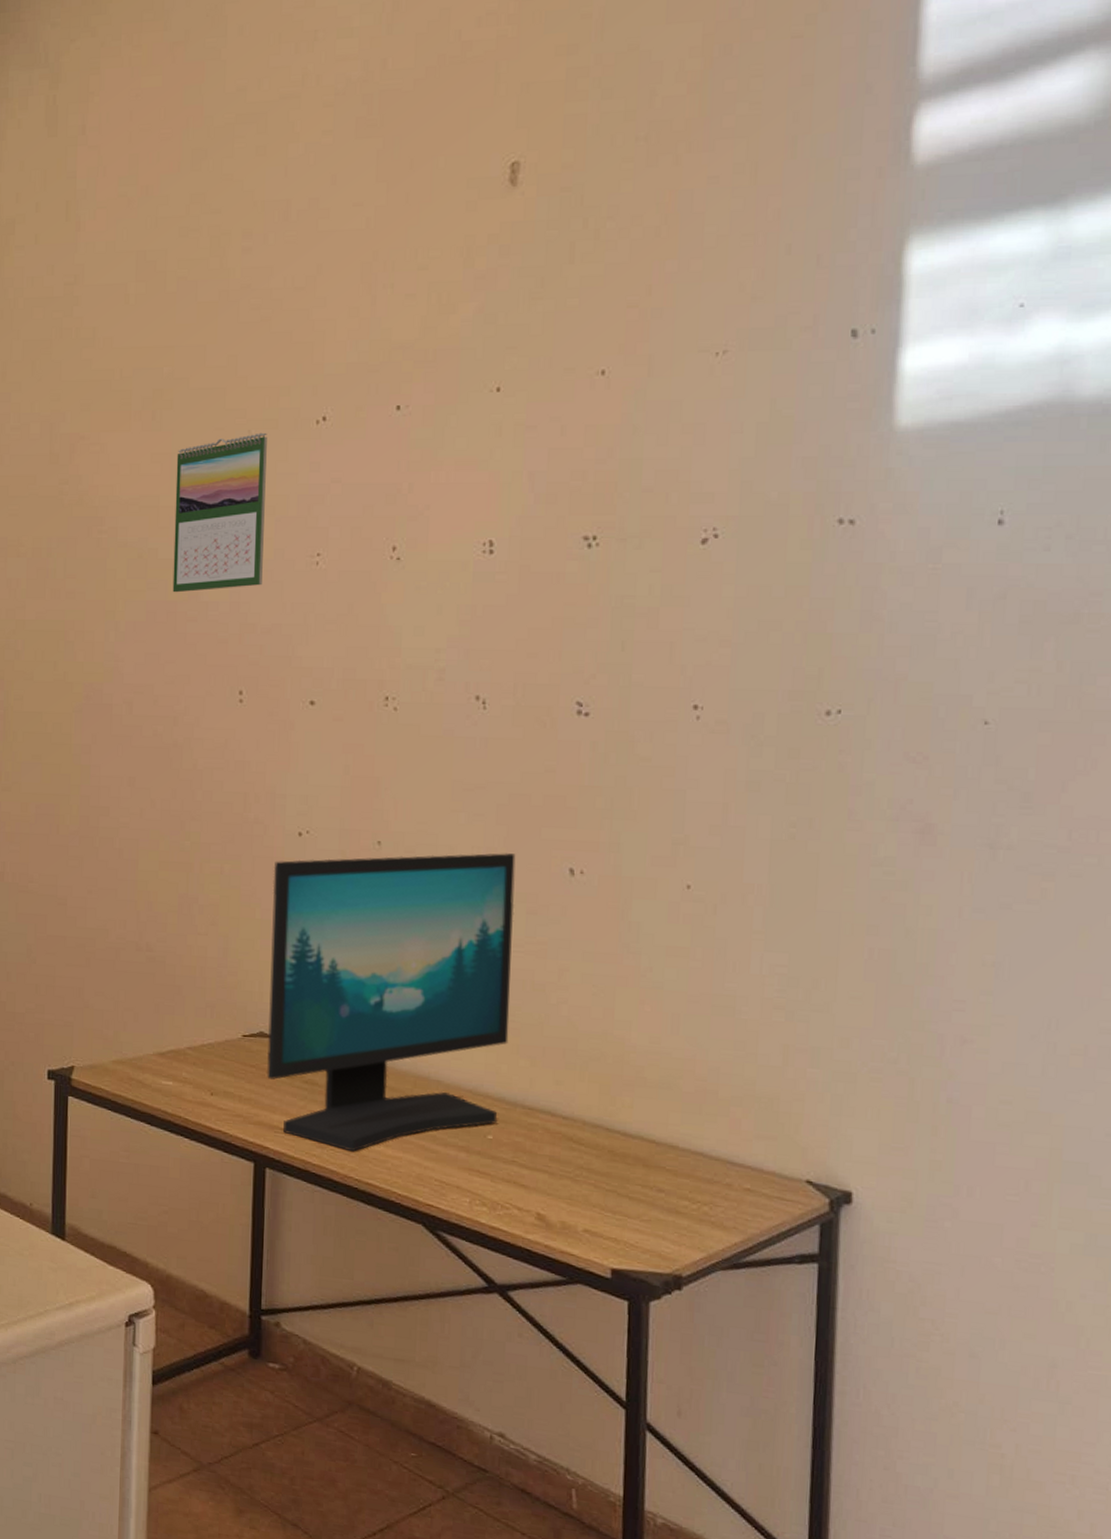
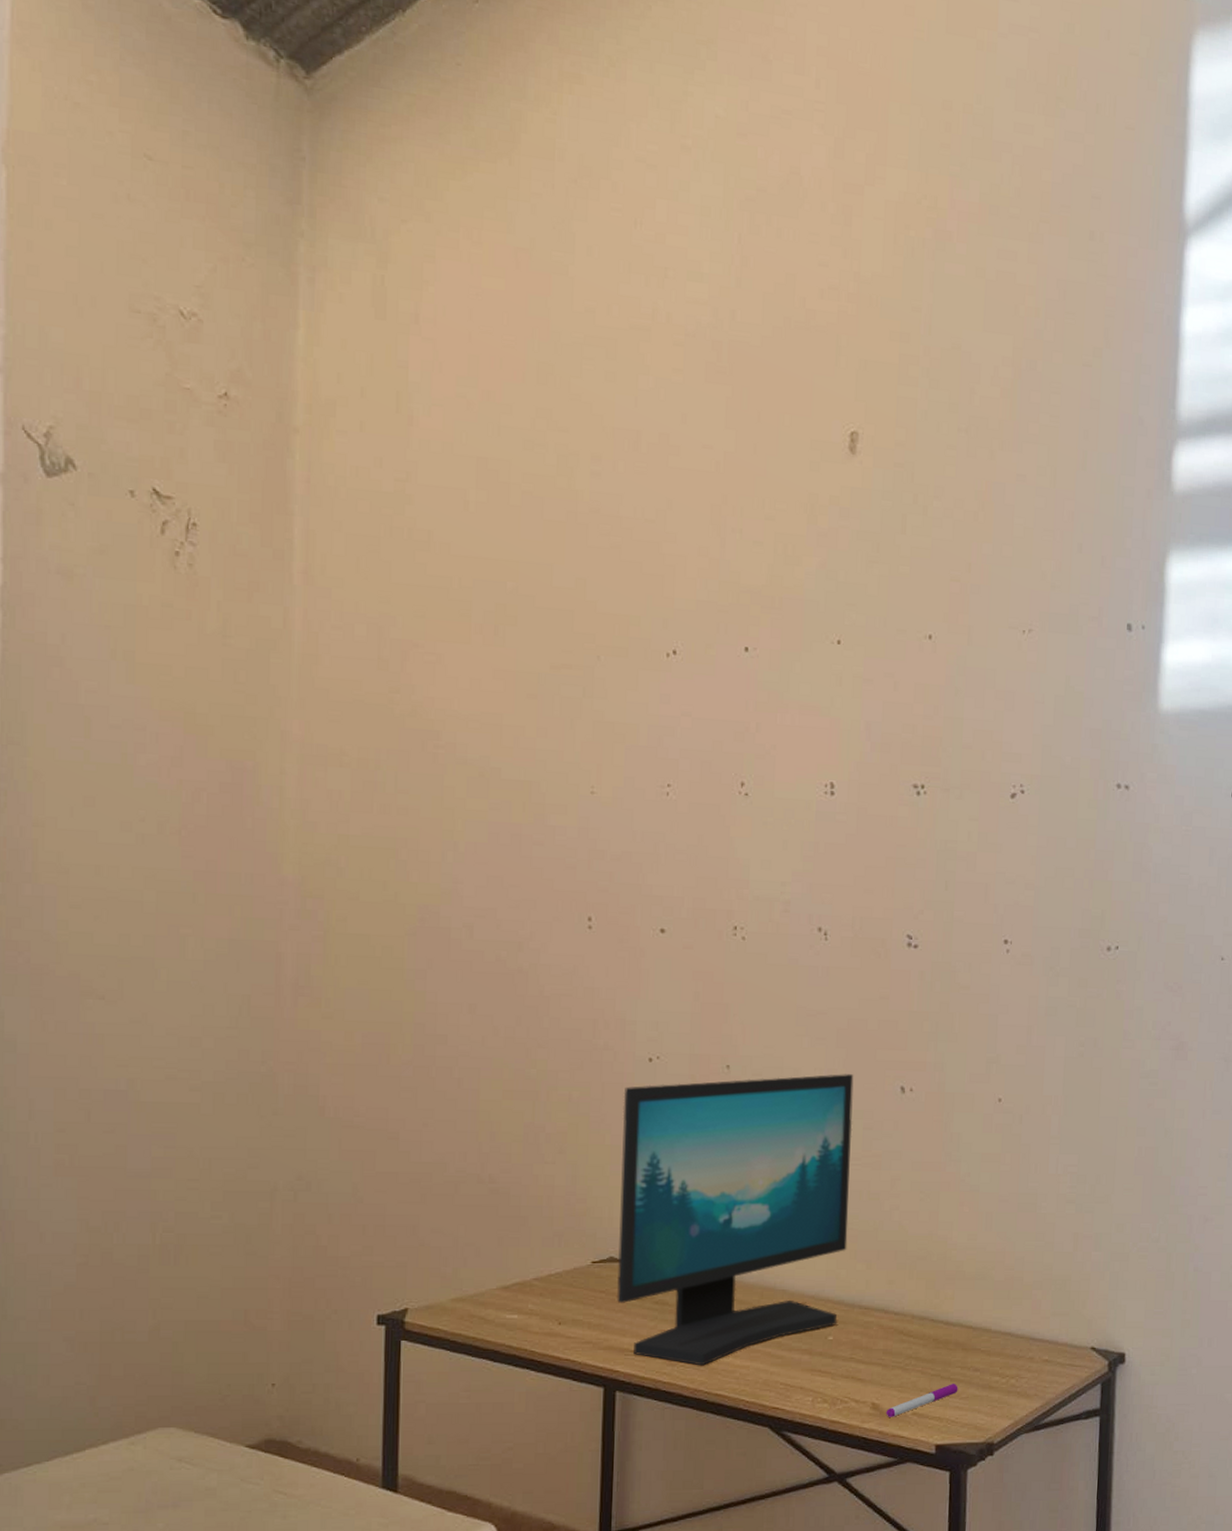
calendar: present [172,432,267,593] -> none [517,659,617,815]
pen: none [553,1202,639,1232] -> present [886,1384,958,1417]

